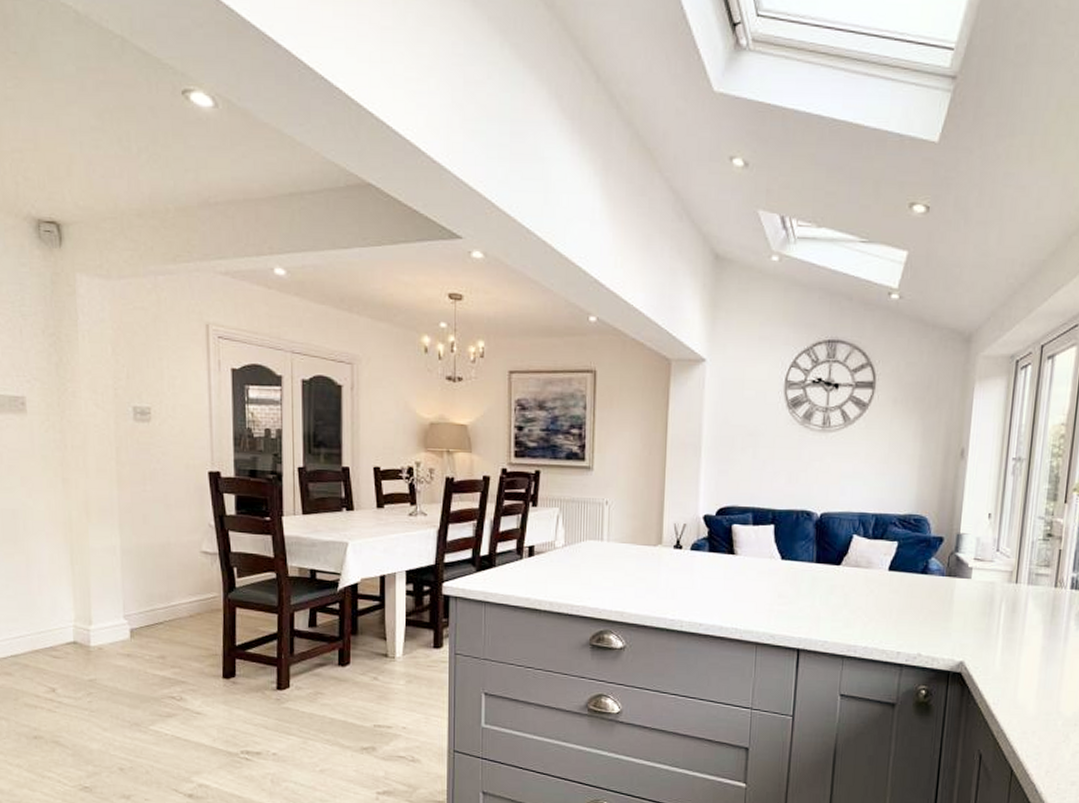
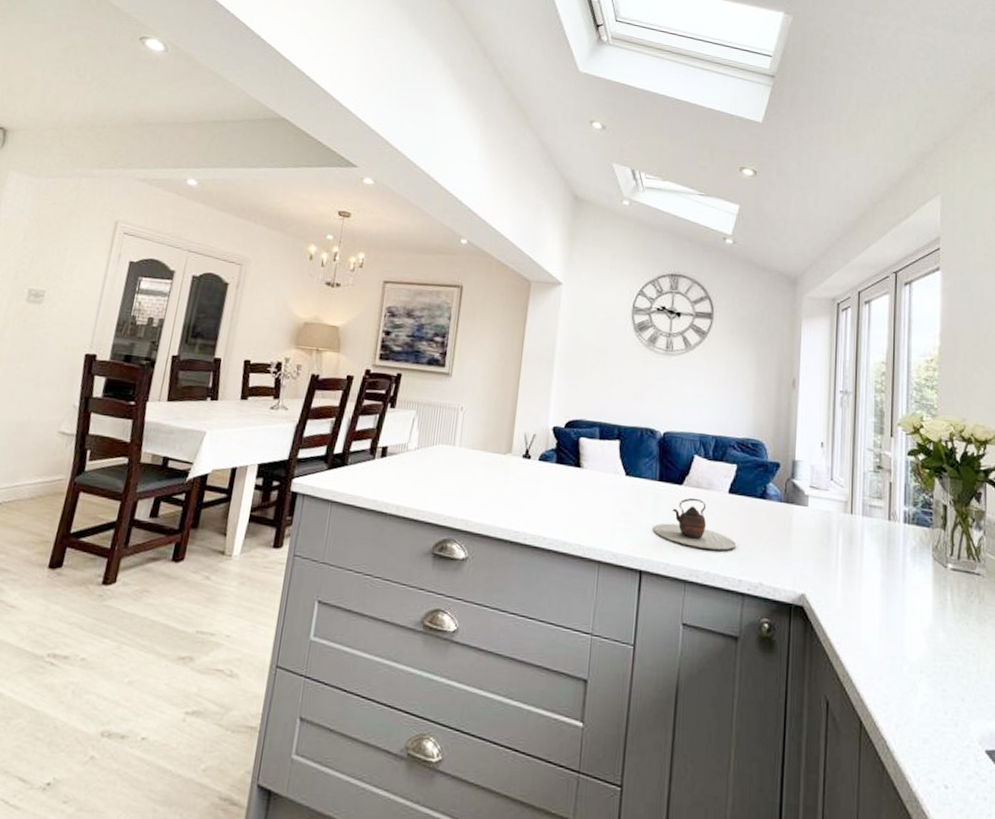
teapot: none [810,577,895,626] -> present [653,497,736,550]

